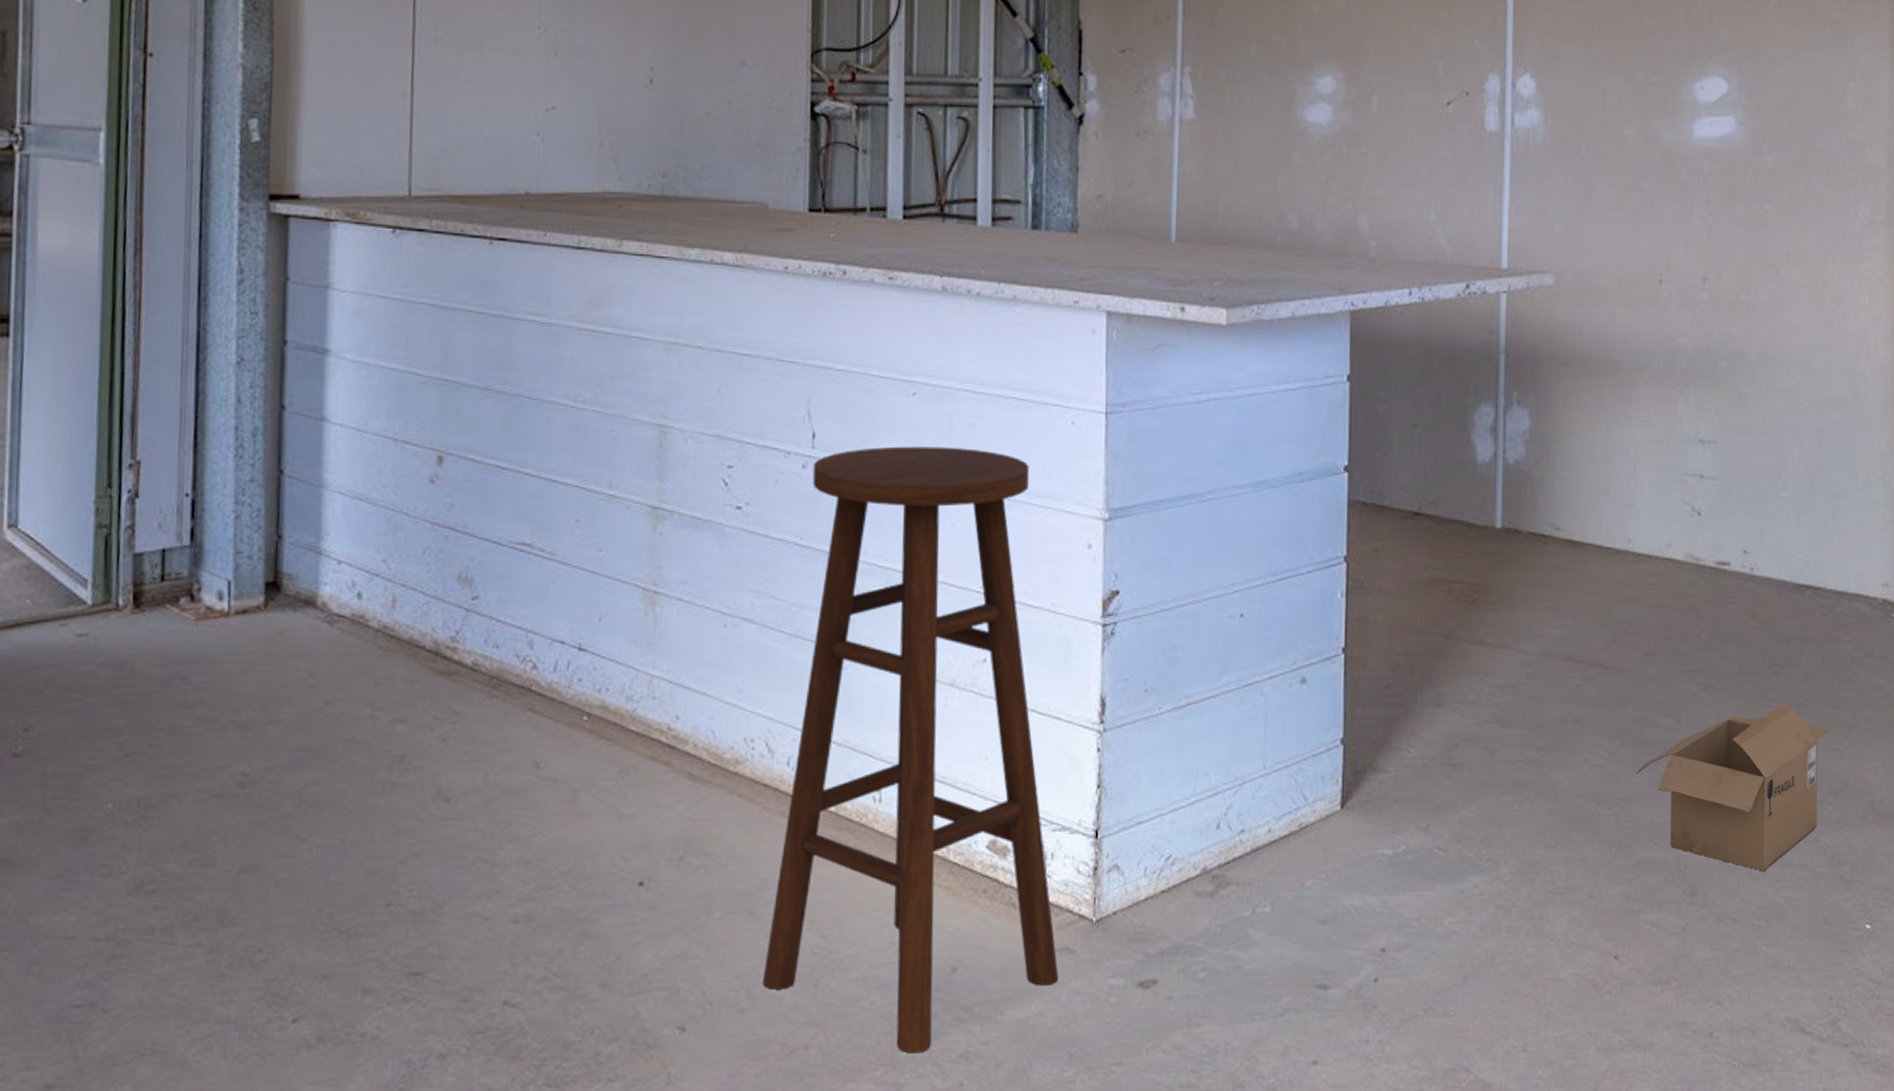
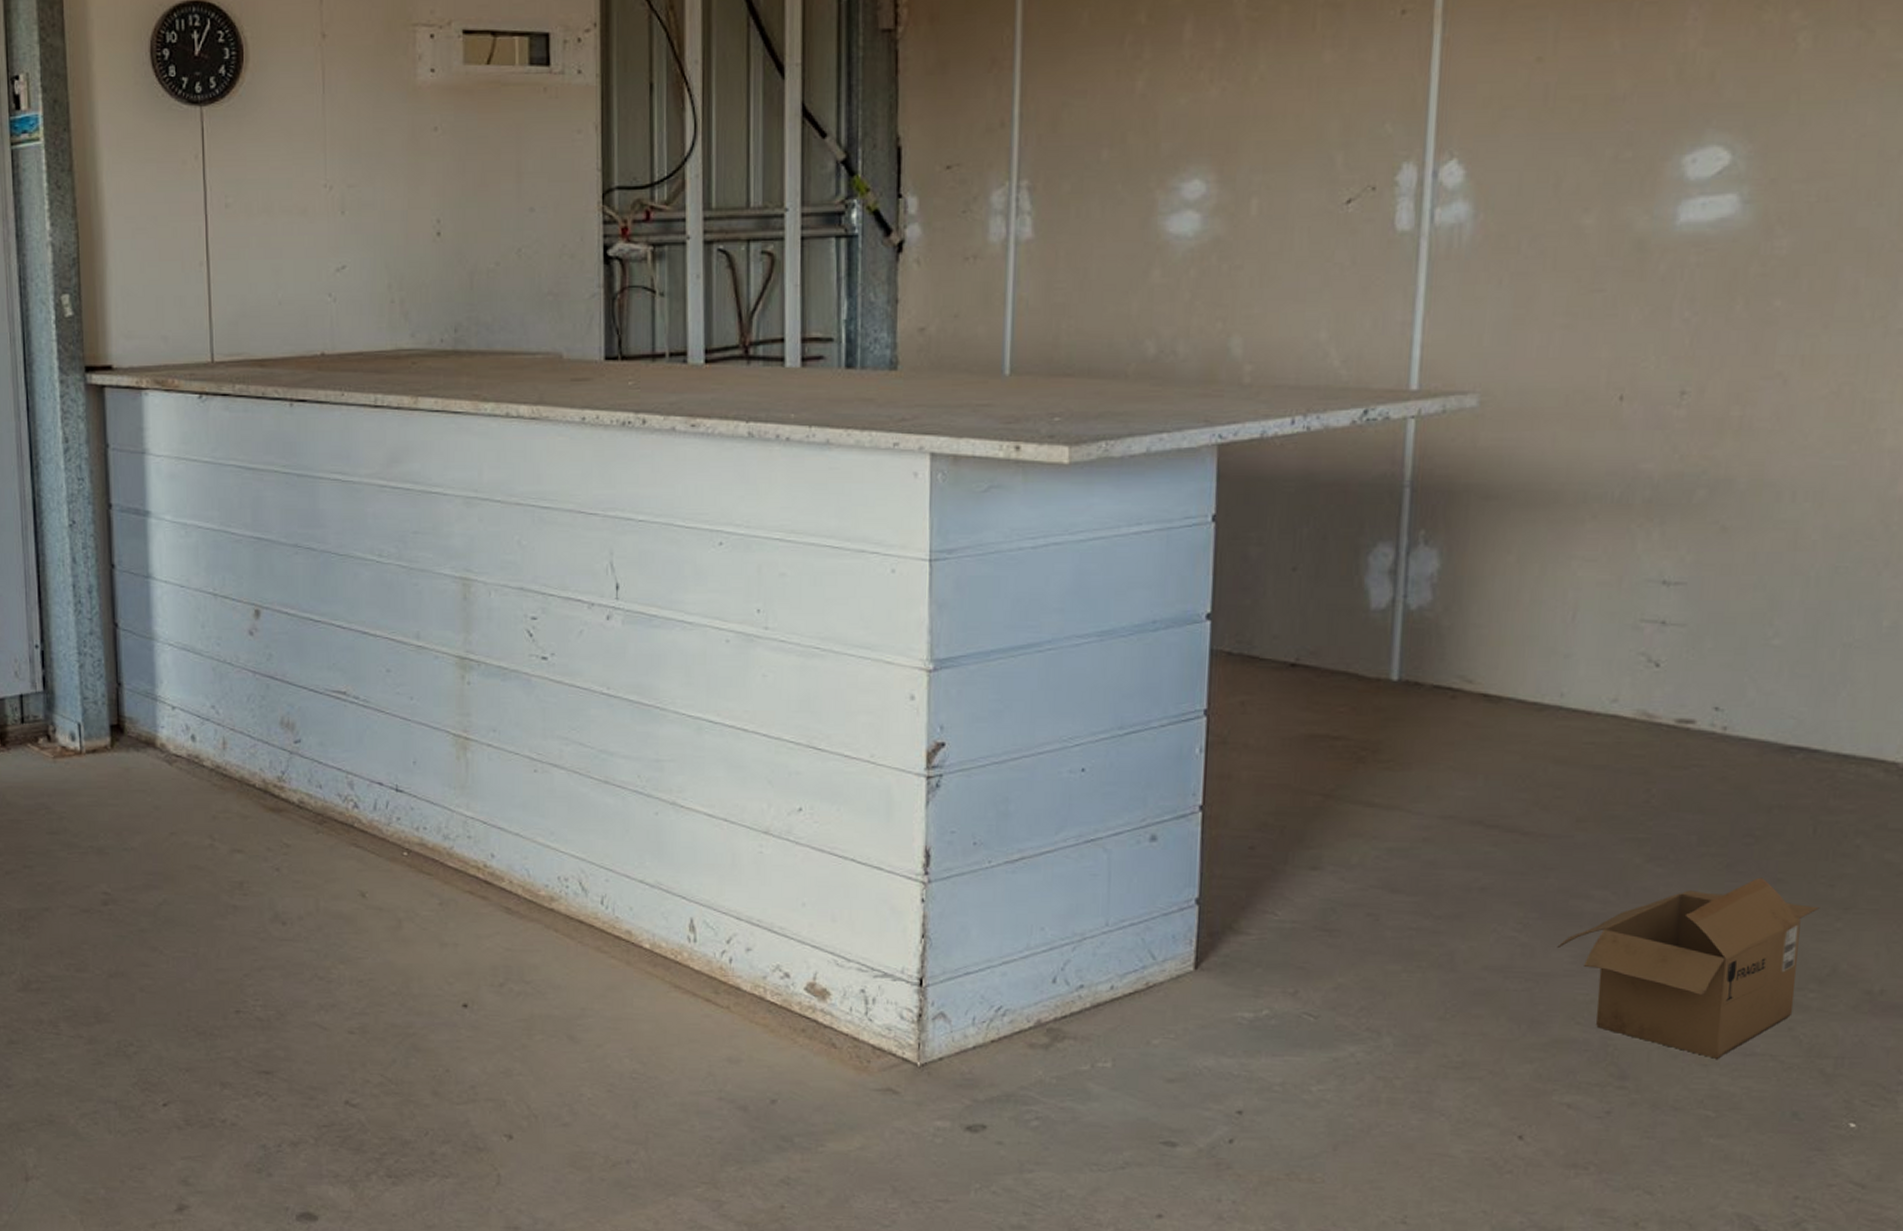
bar stool: present [762,446,1059,1054] -> none [584,597,882,1175]

